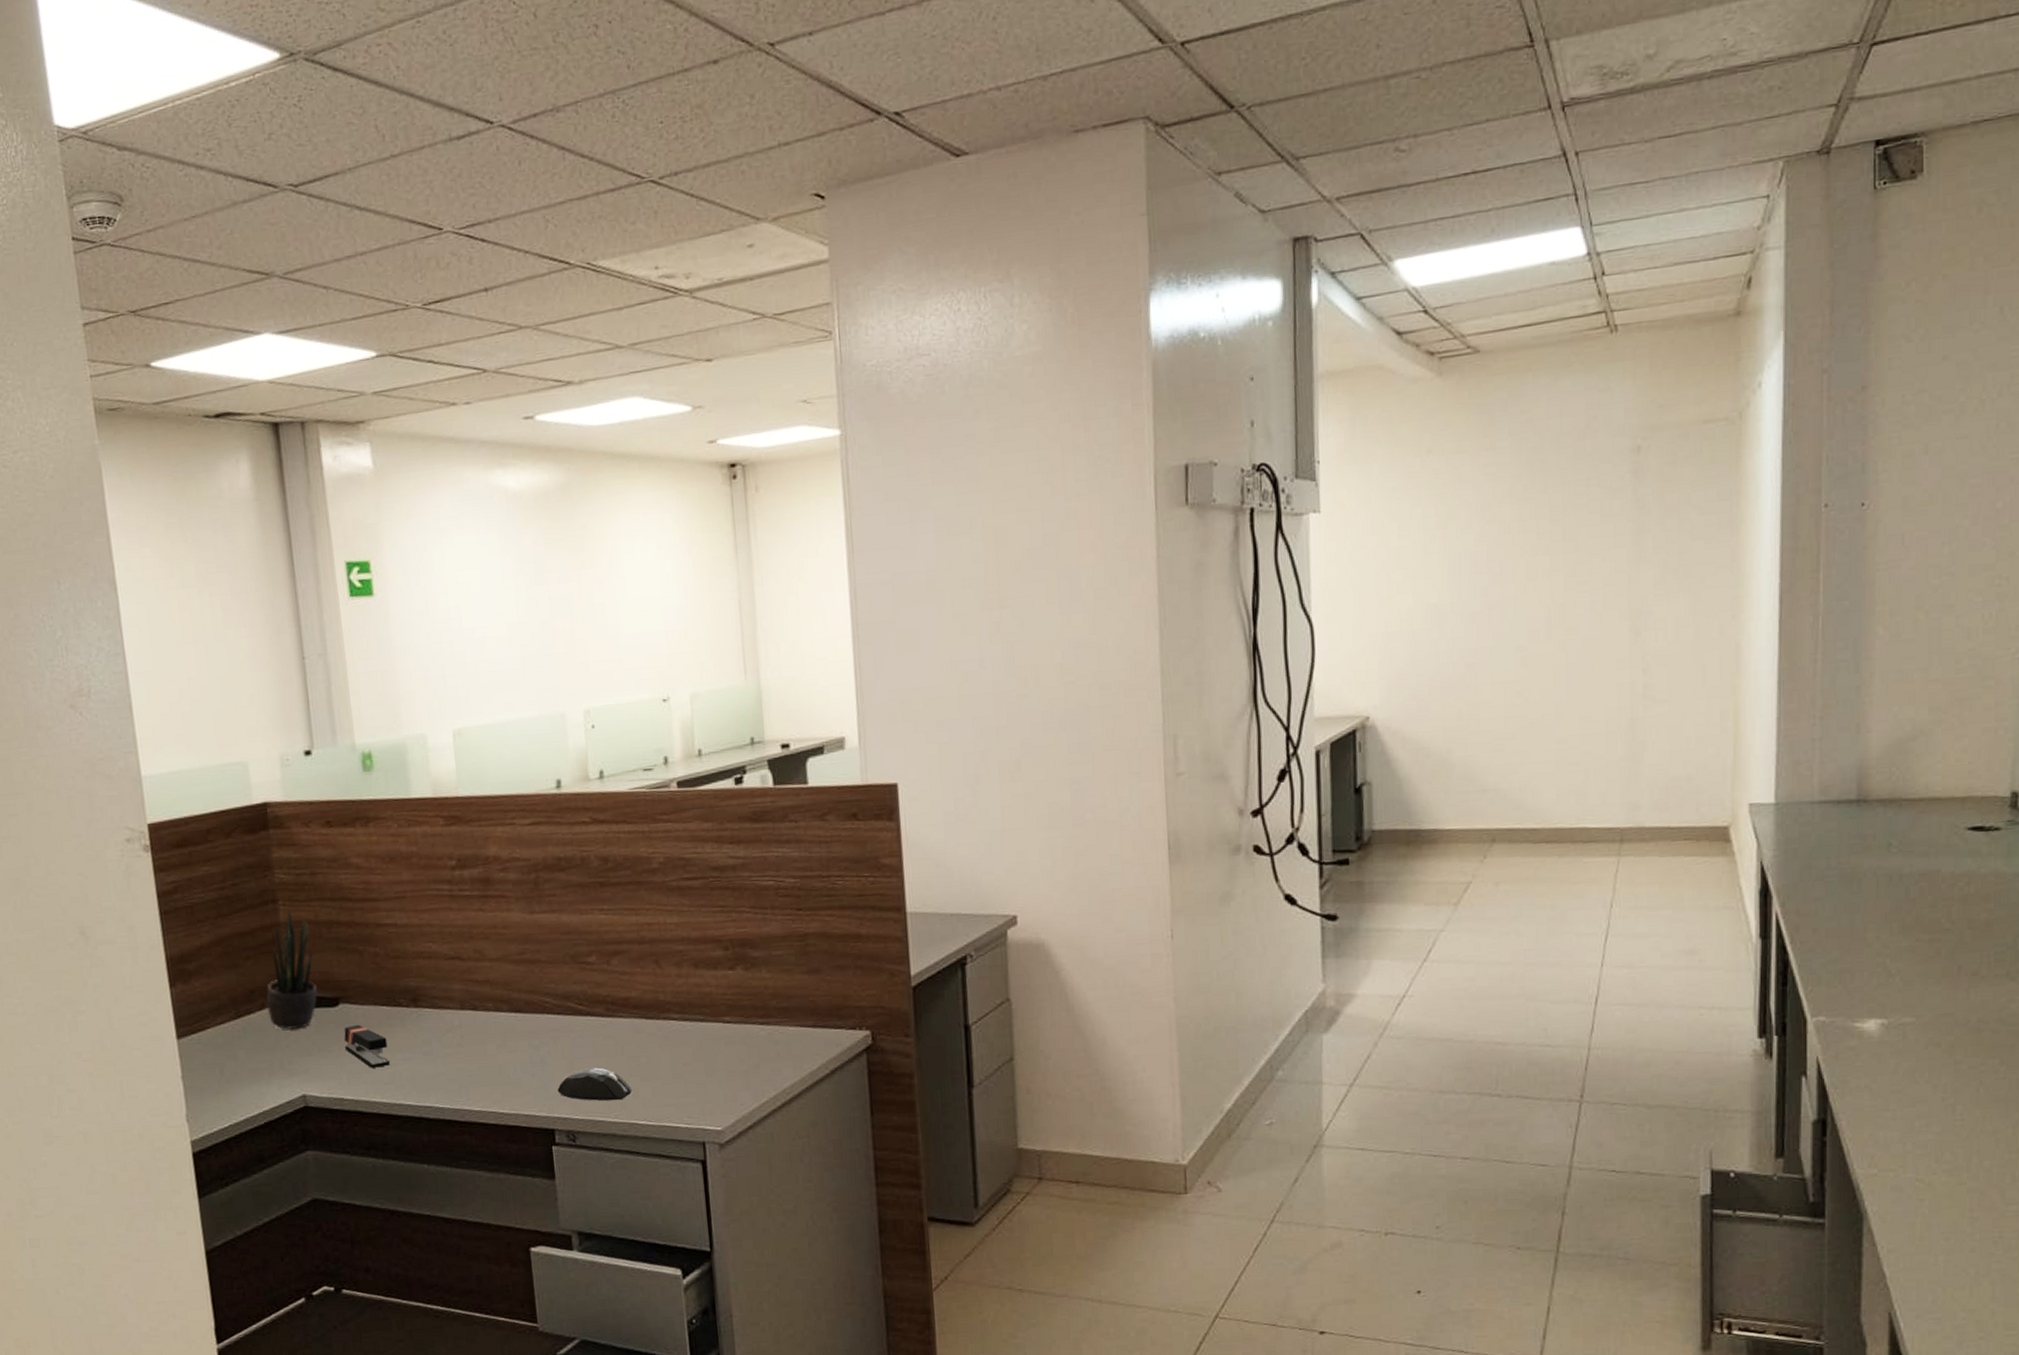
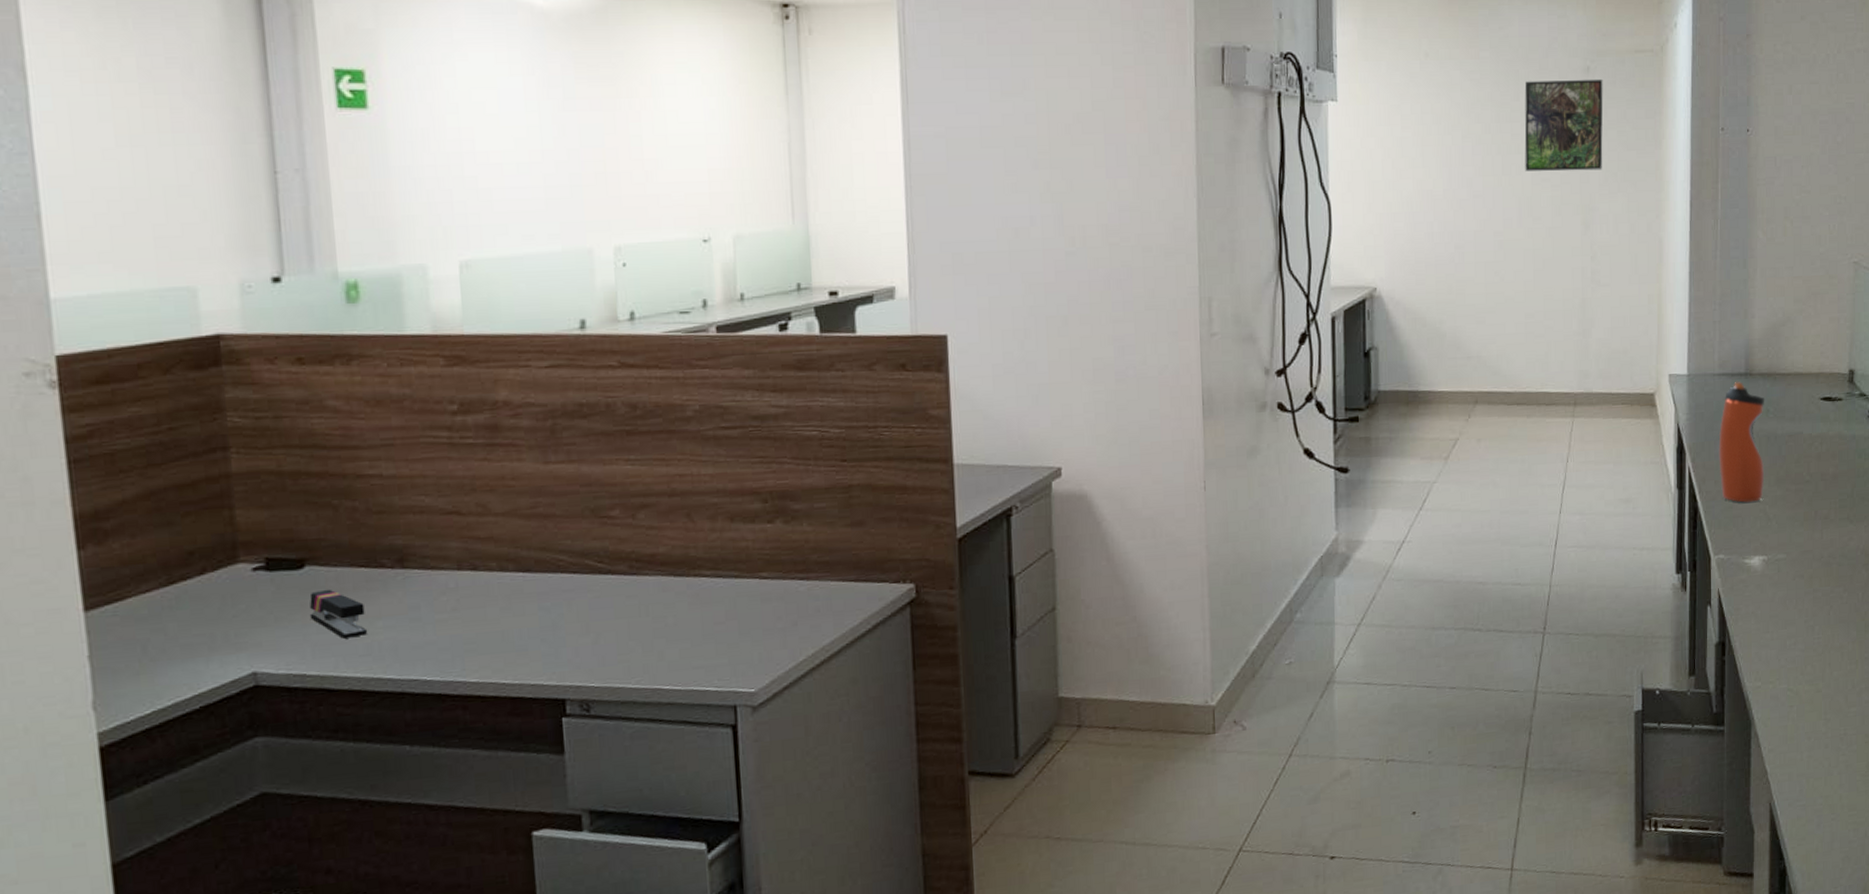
potted plant: present [266,909,318,1030] -> none [208,458,278,598]
mouse: present [557,1067,633,1101] -> none [570,630,657,666]
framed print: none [1554,458,1660,575] -> present [1524,78,1603,171]
water bottle: none [1818,810,1886,955] -> present [1718,382,1765,503]

